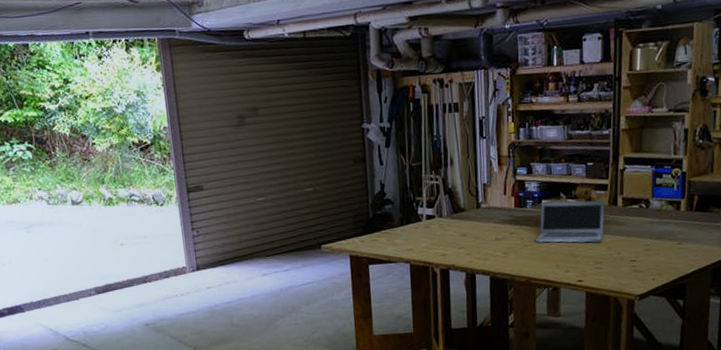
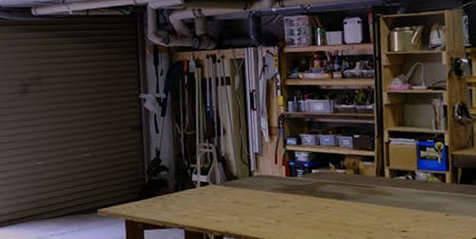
laptop: present [536,200,605,243] -> none [307,171,373,212]

